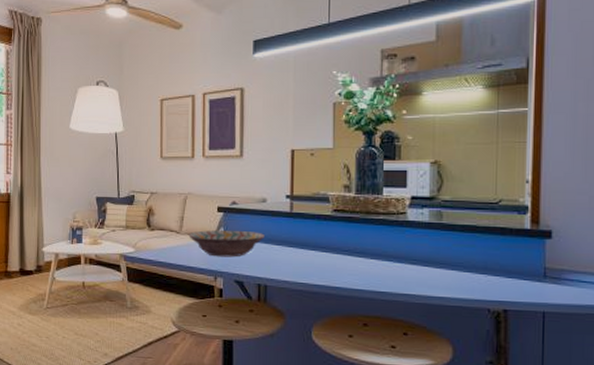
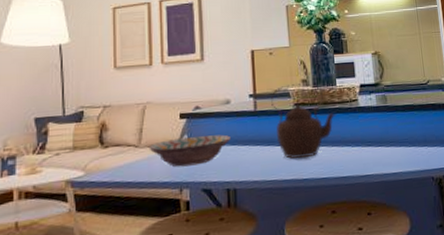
teapot: none [308,189,380,267] -> present [271,83,337,159]

